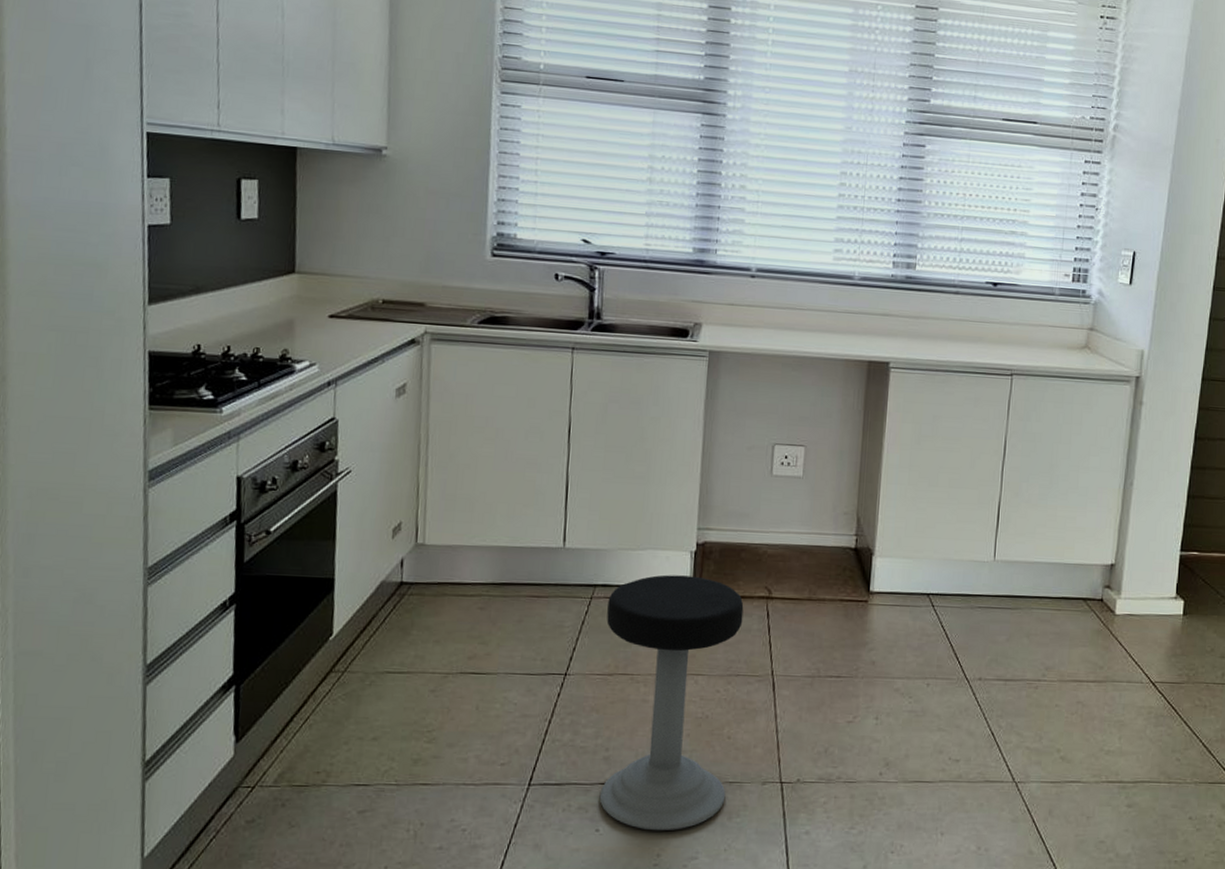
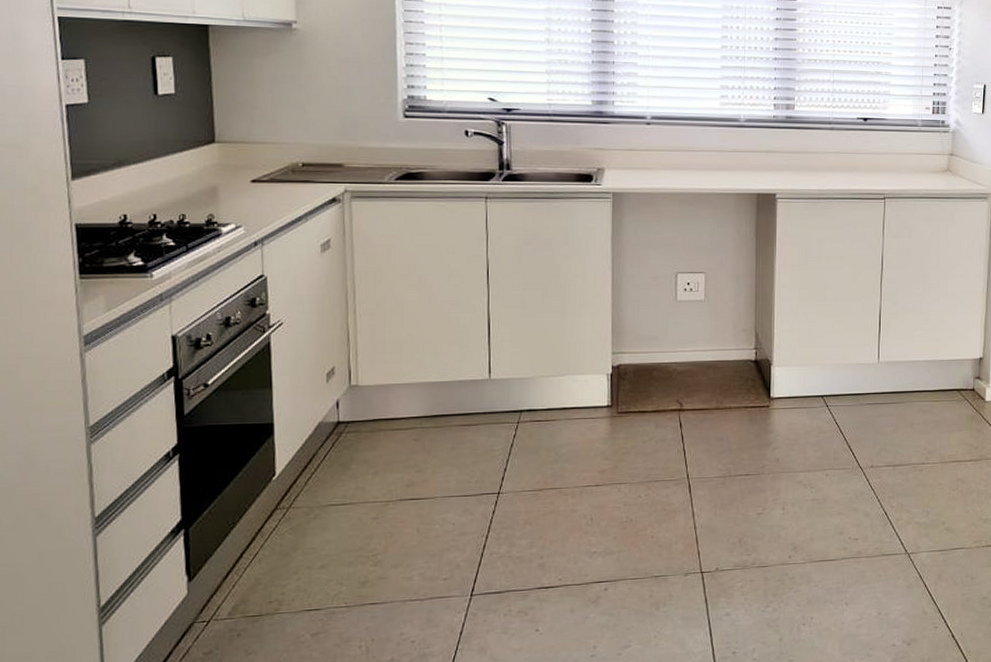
stool: present [599,575,744,831] -> none [534,396,658,626]

